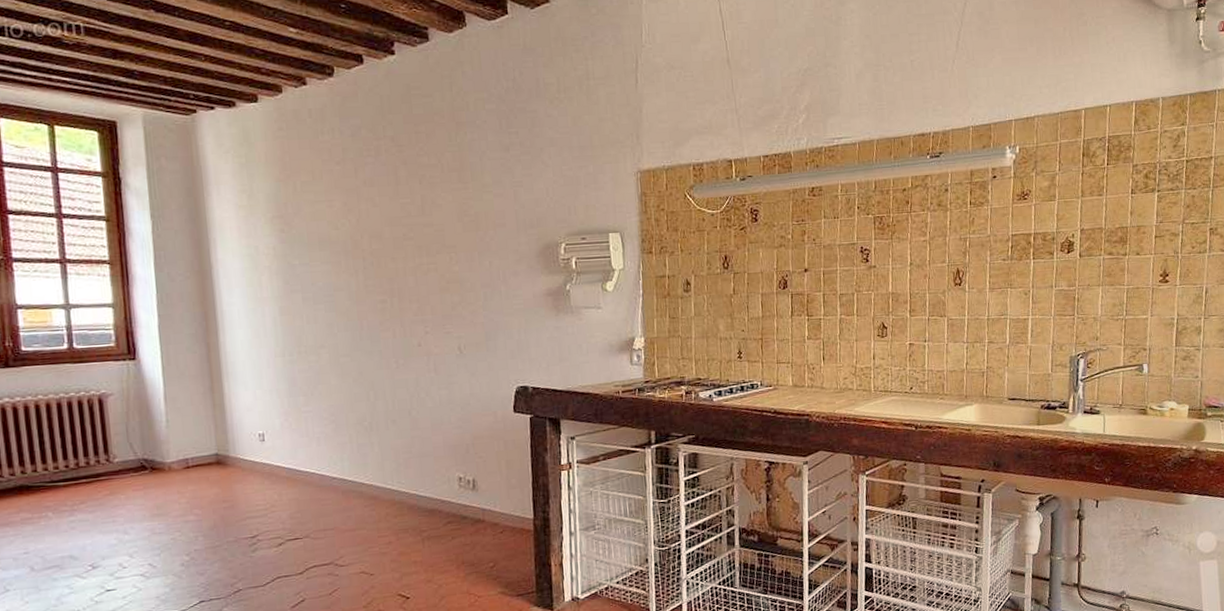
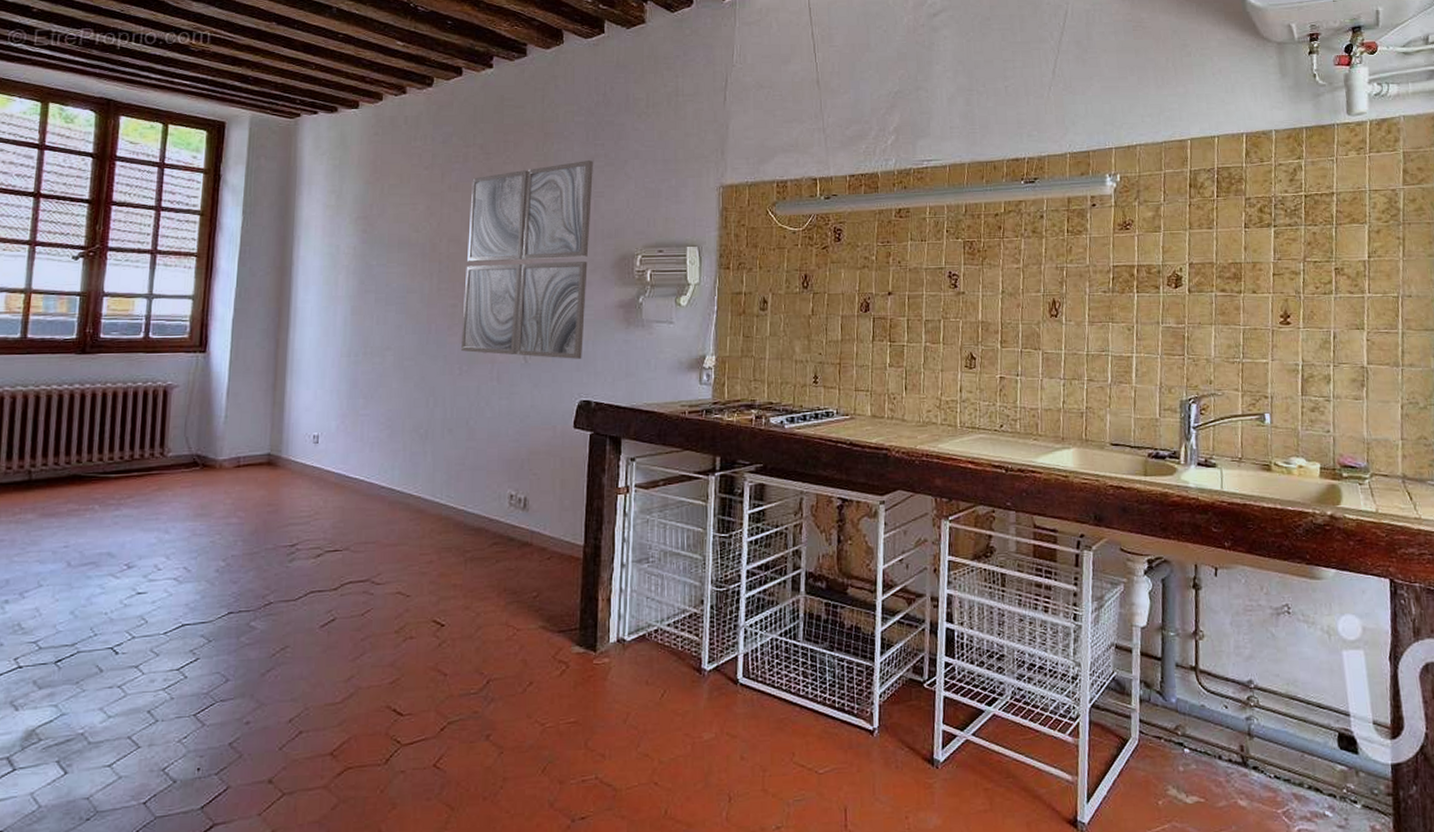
wall art: none [387,149,516,348] -> present [461,160,593,359]

